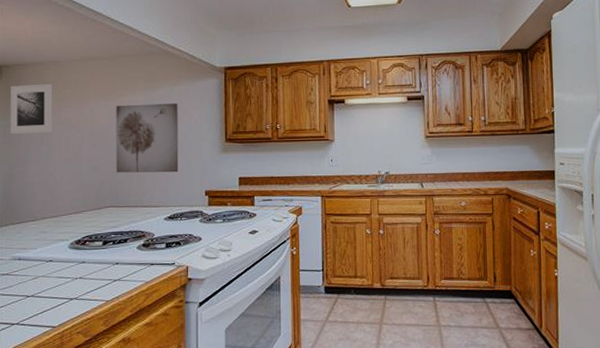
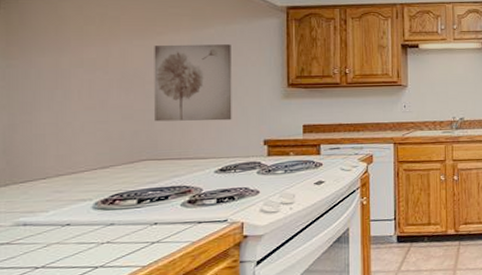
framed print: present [10,83,53,135] -> none [10,18,71,77]

